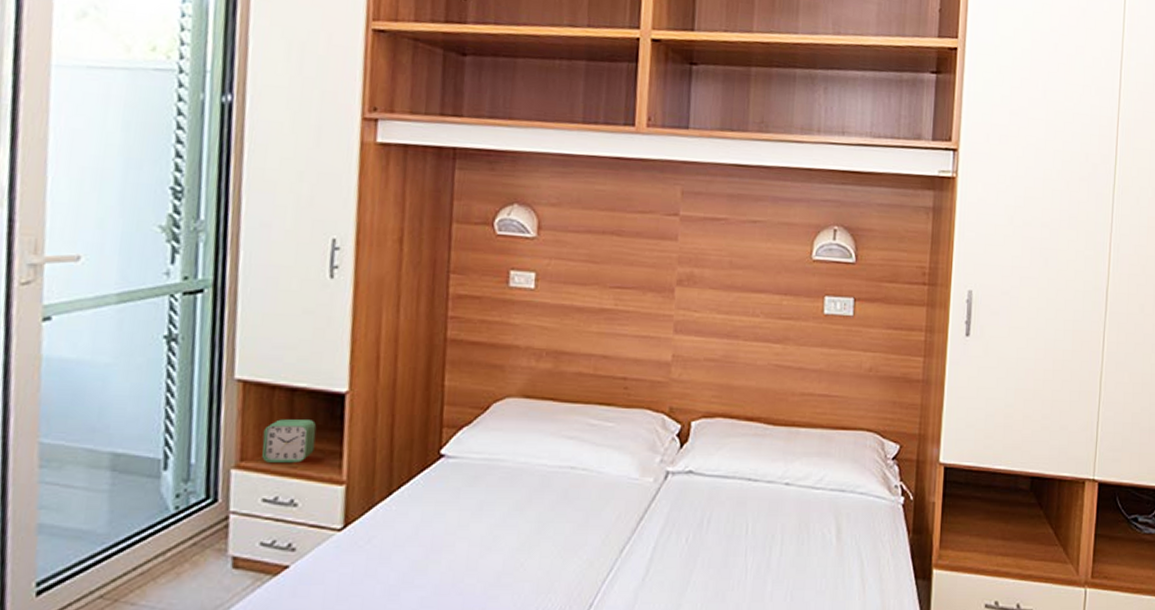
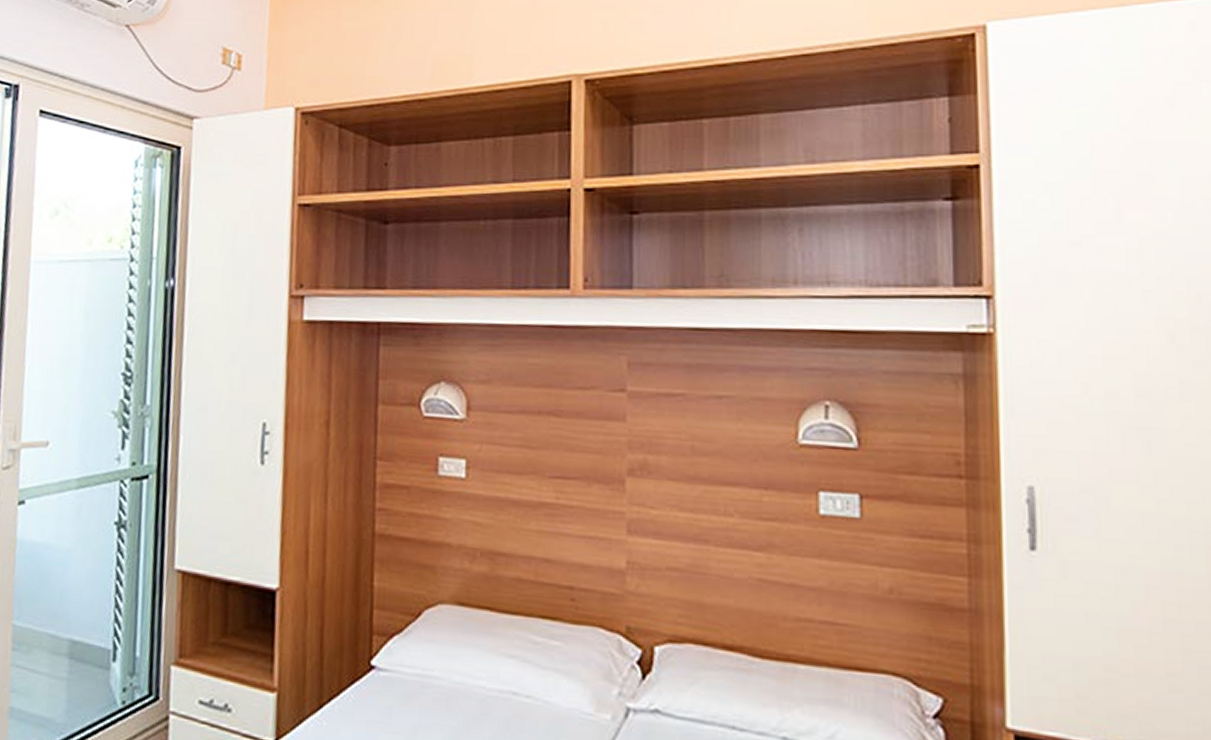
alarm clock: present [262,419,317,463] -> none [199,614,249,664]

